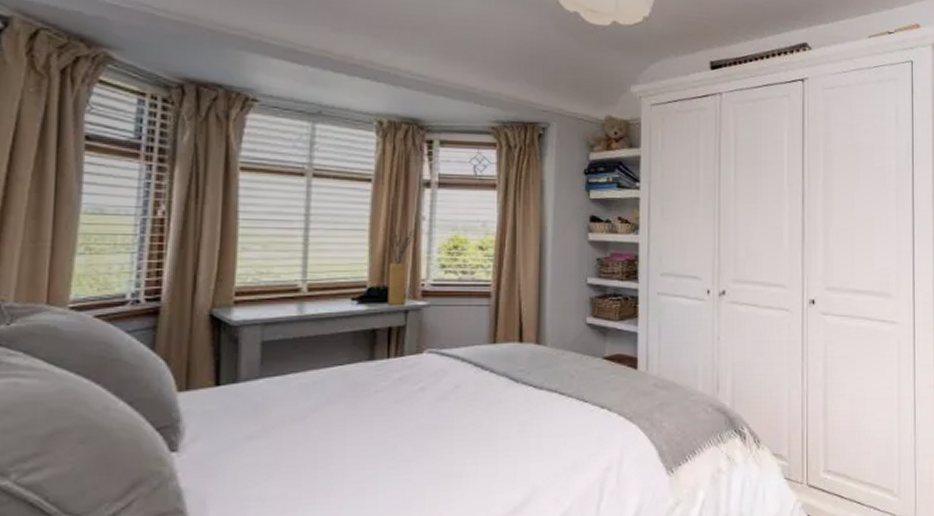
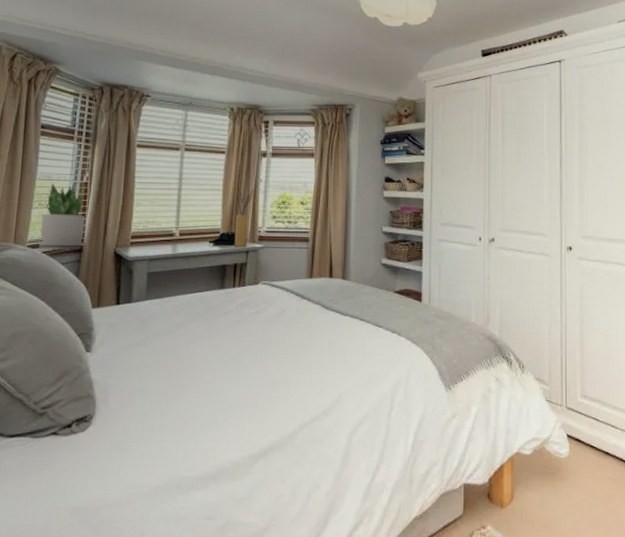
planter: none [87,218,163,313] -> present [38,182,87,250]

